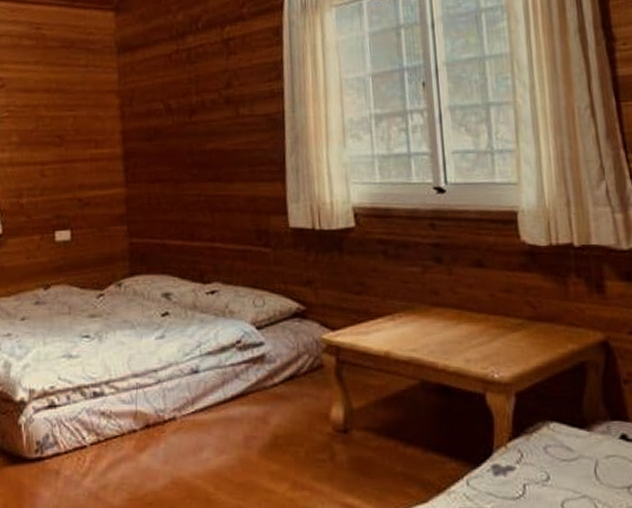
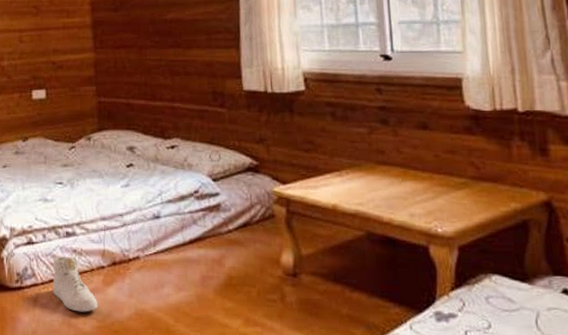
sneaker: none [78,419,129,483] -> present [53,256,98,312]

